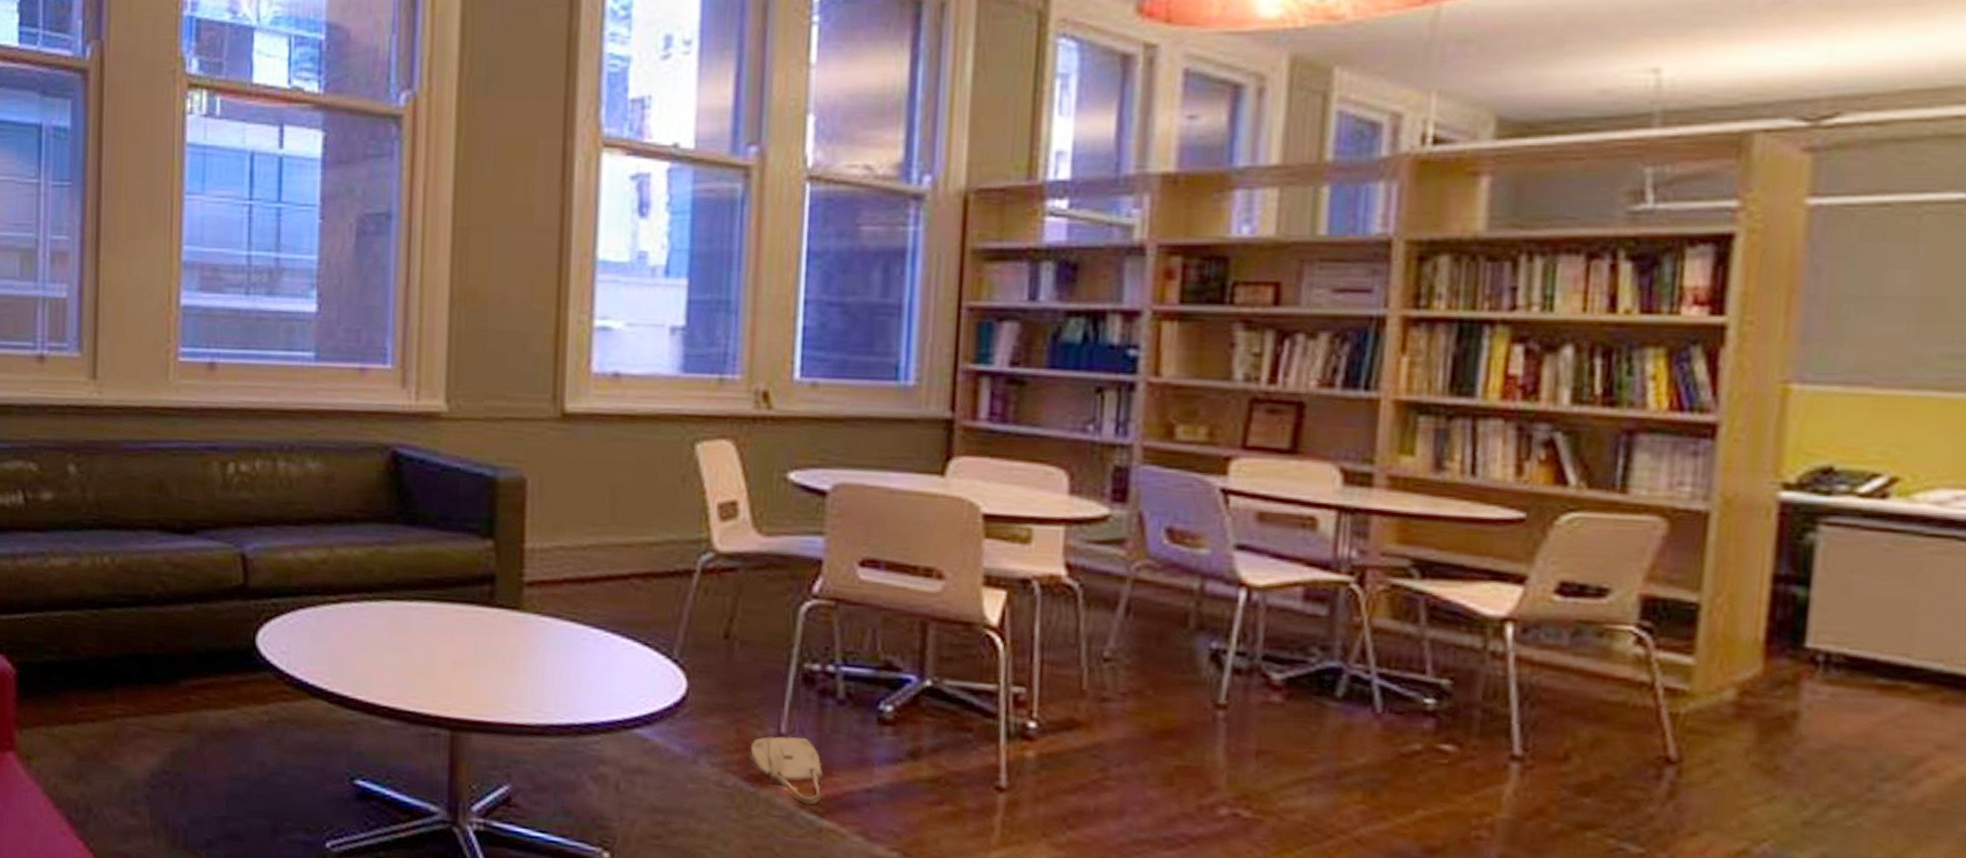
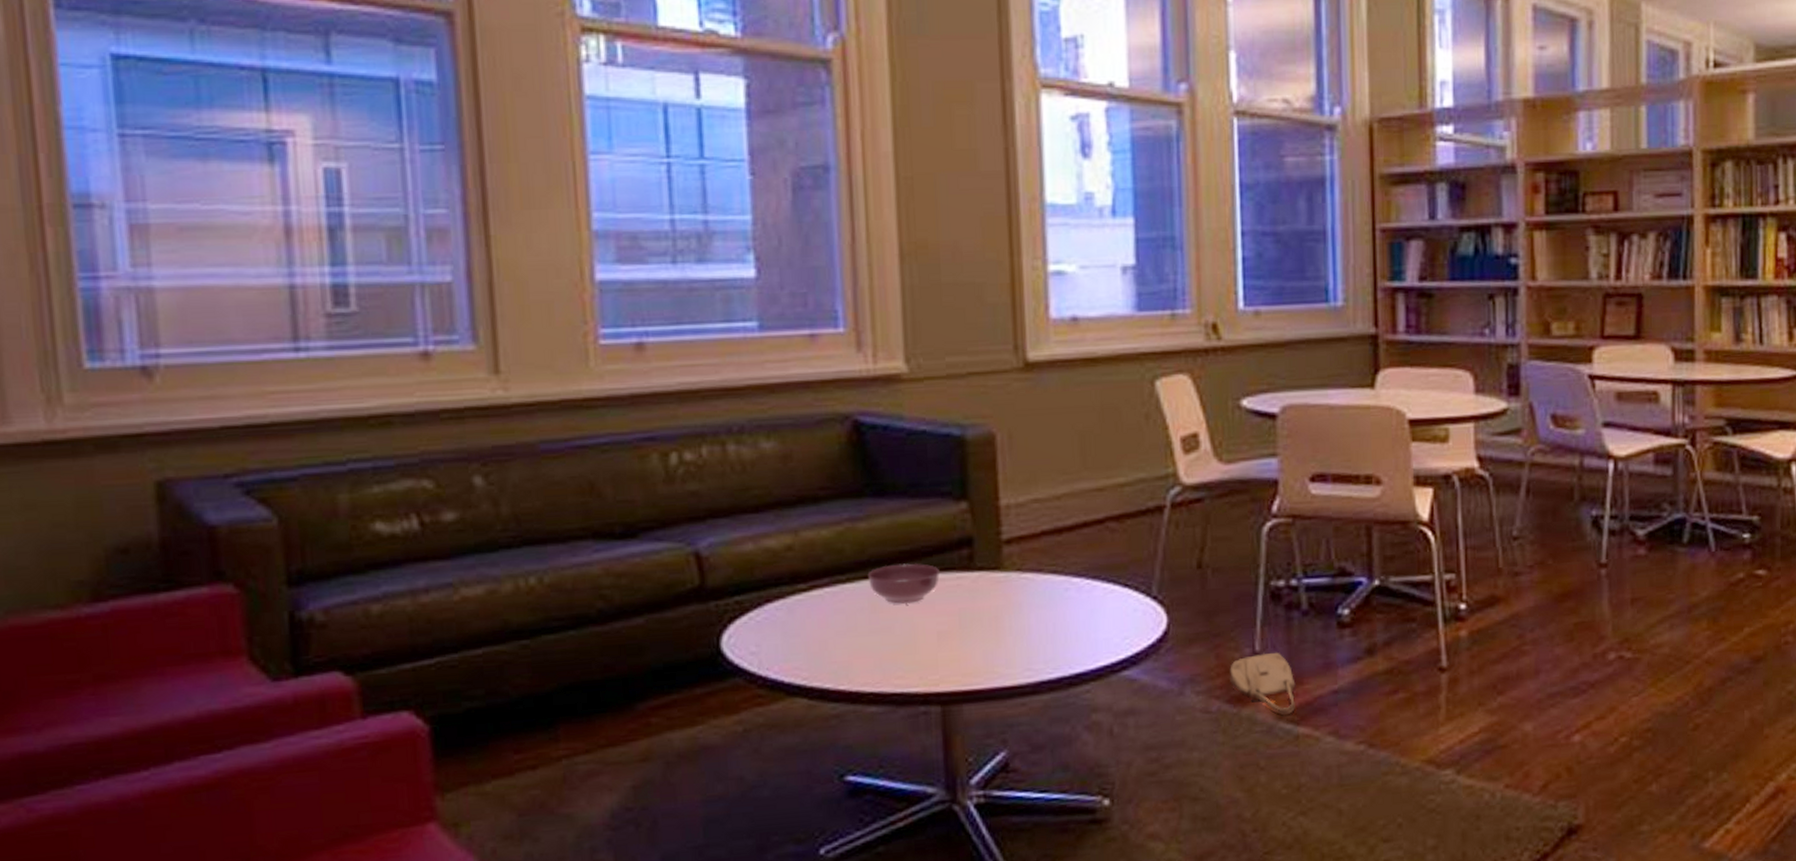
bowl: none [392,590,462,629] -> present [867,563,941,604]

